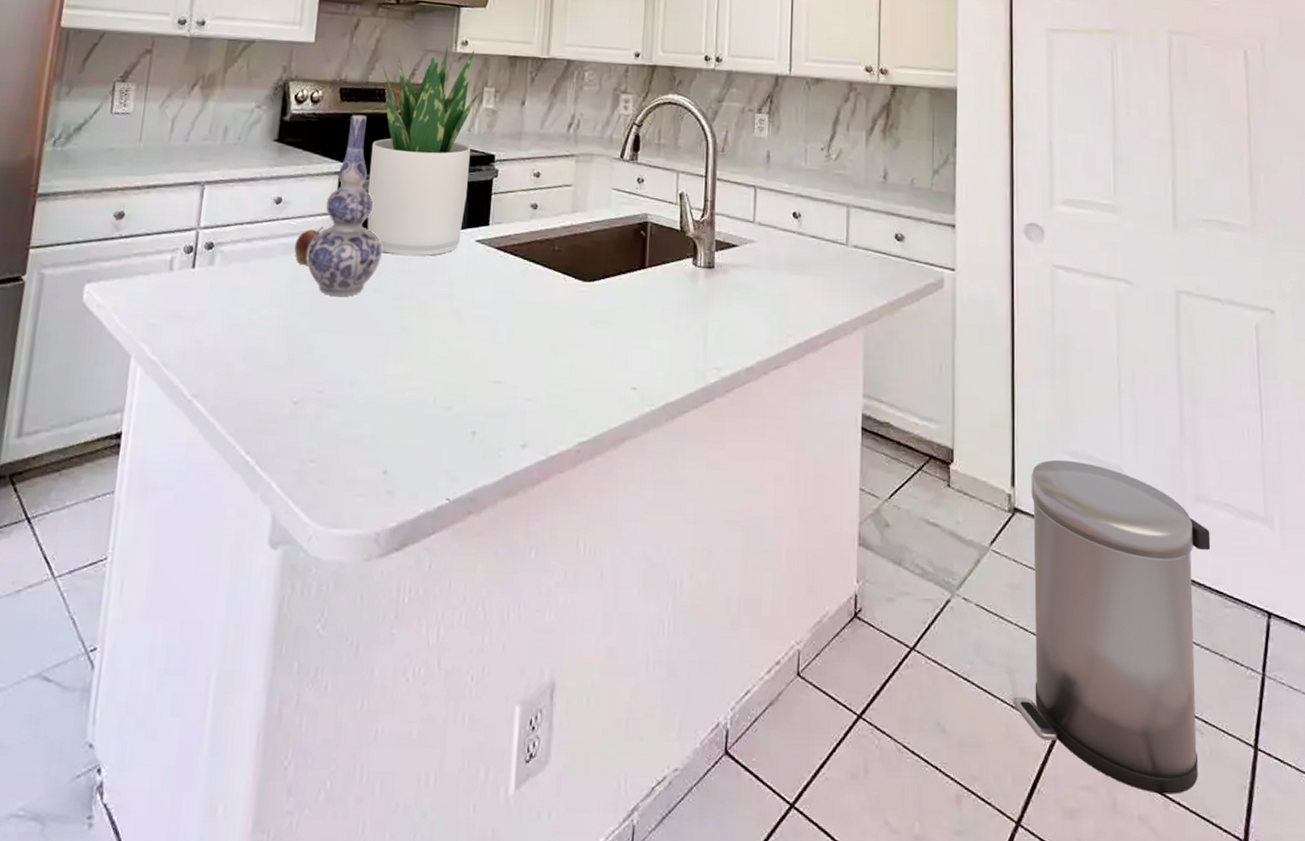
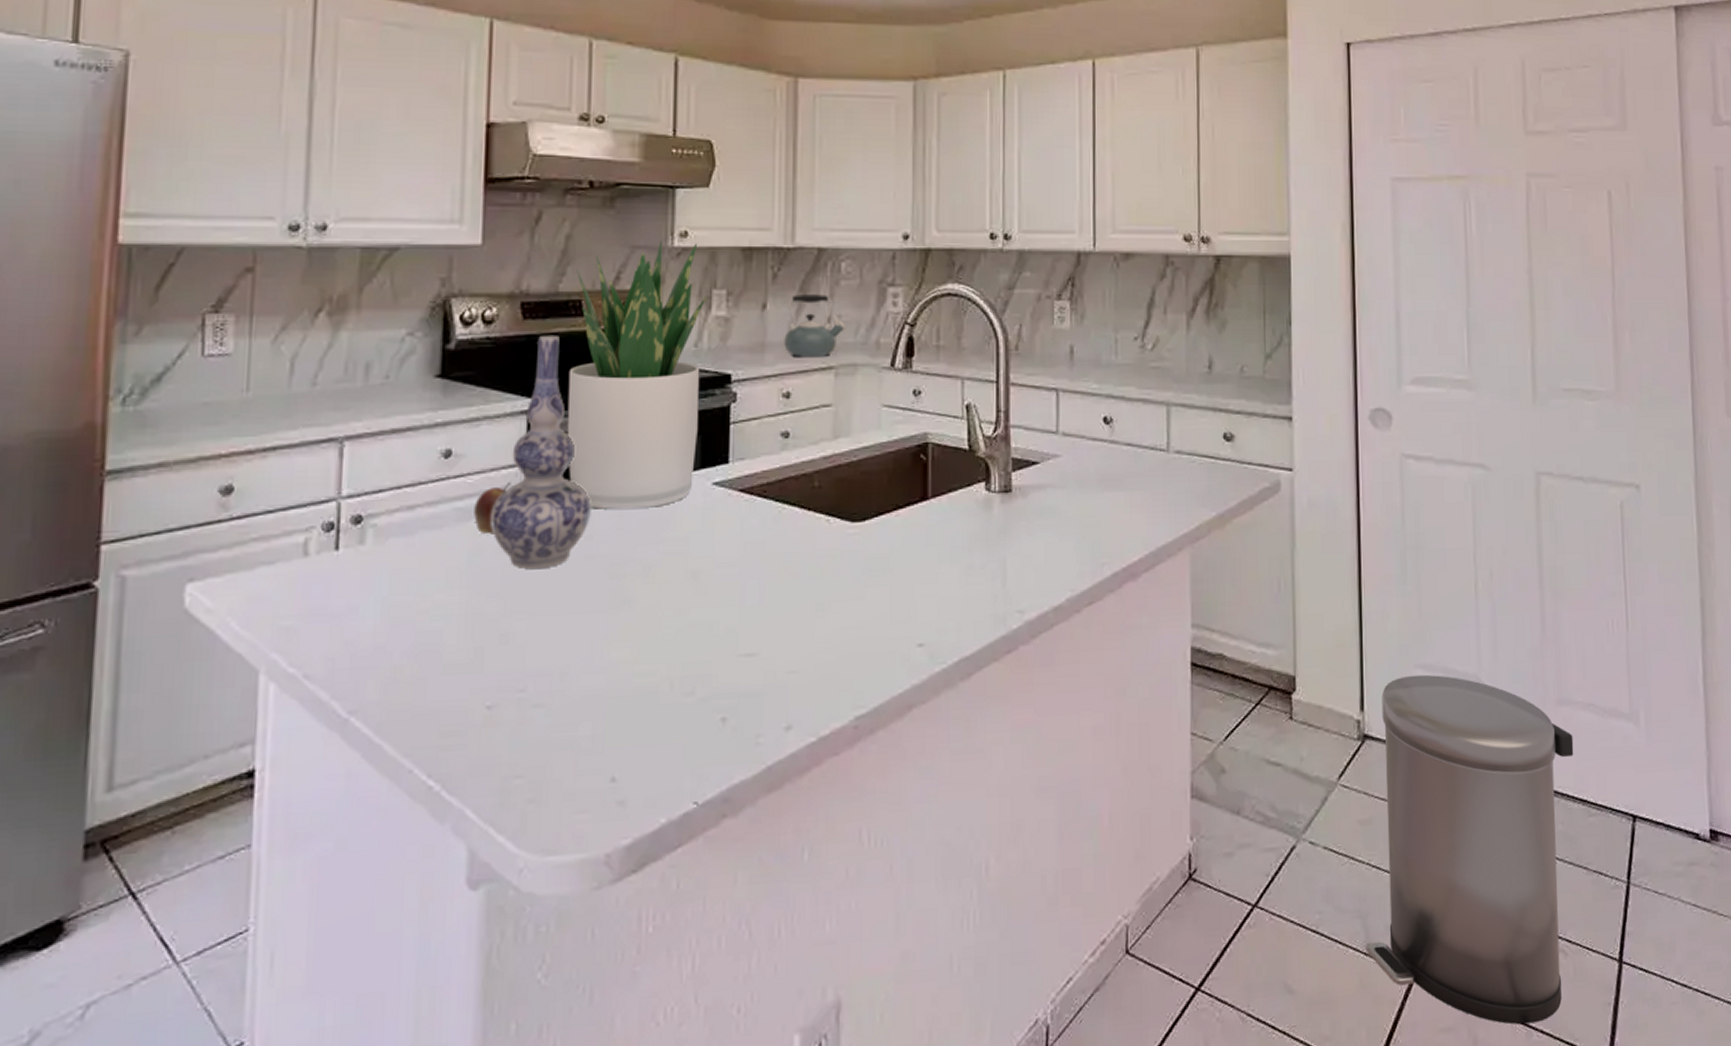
kettle: none [537,95,587,147] -> present [784,294,847,358]

